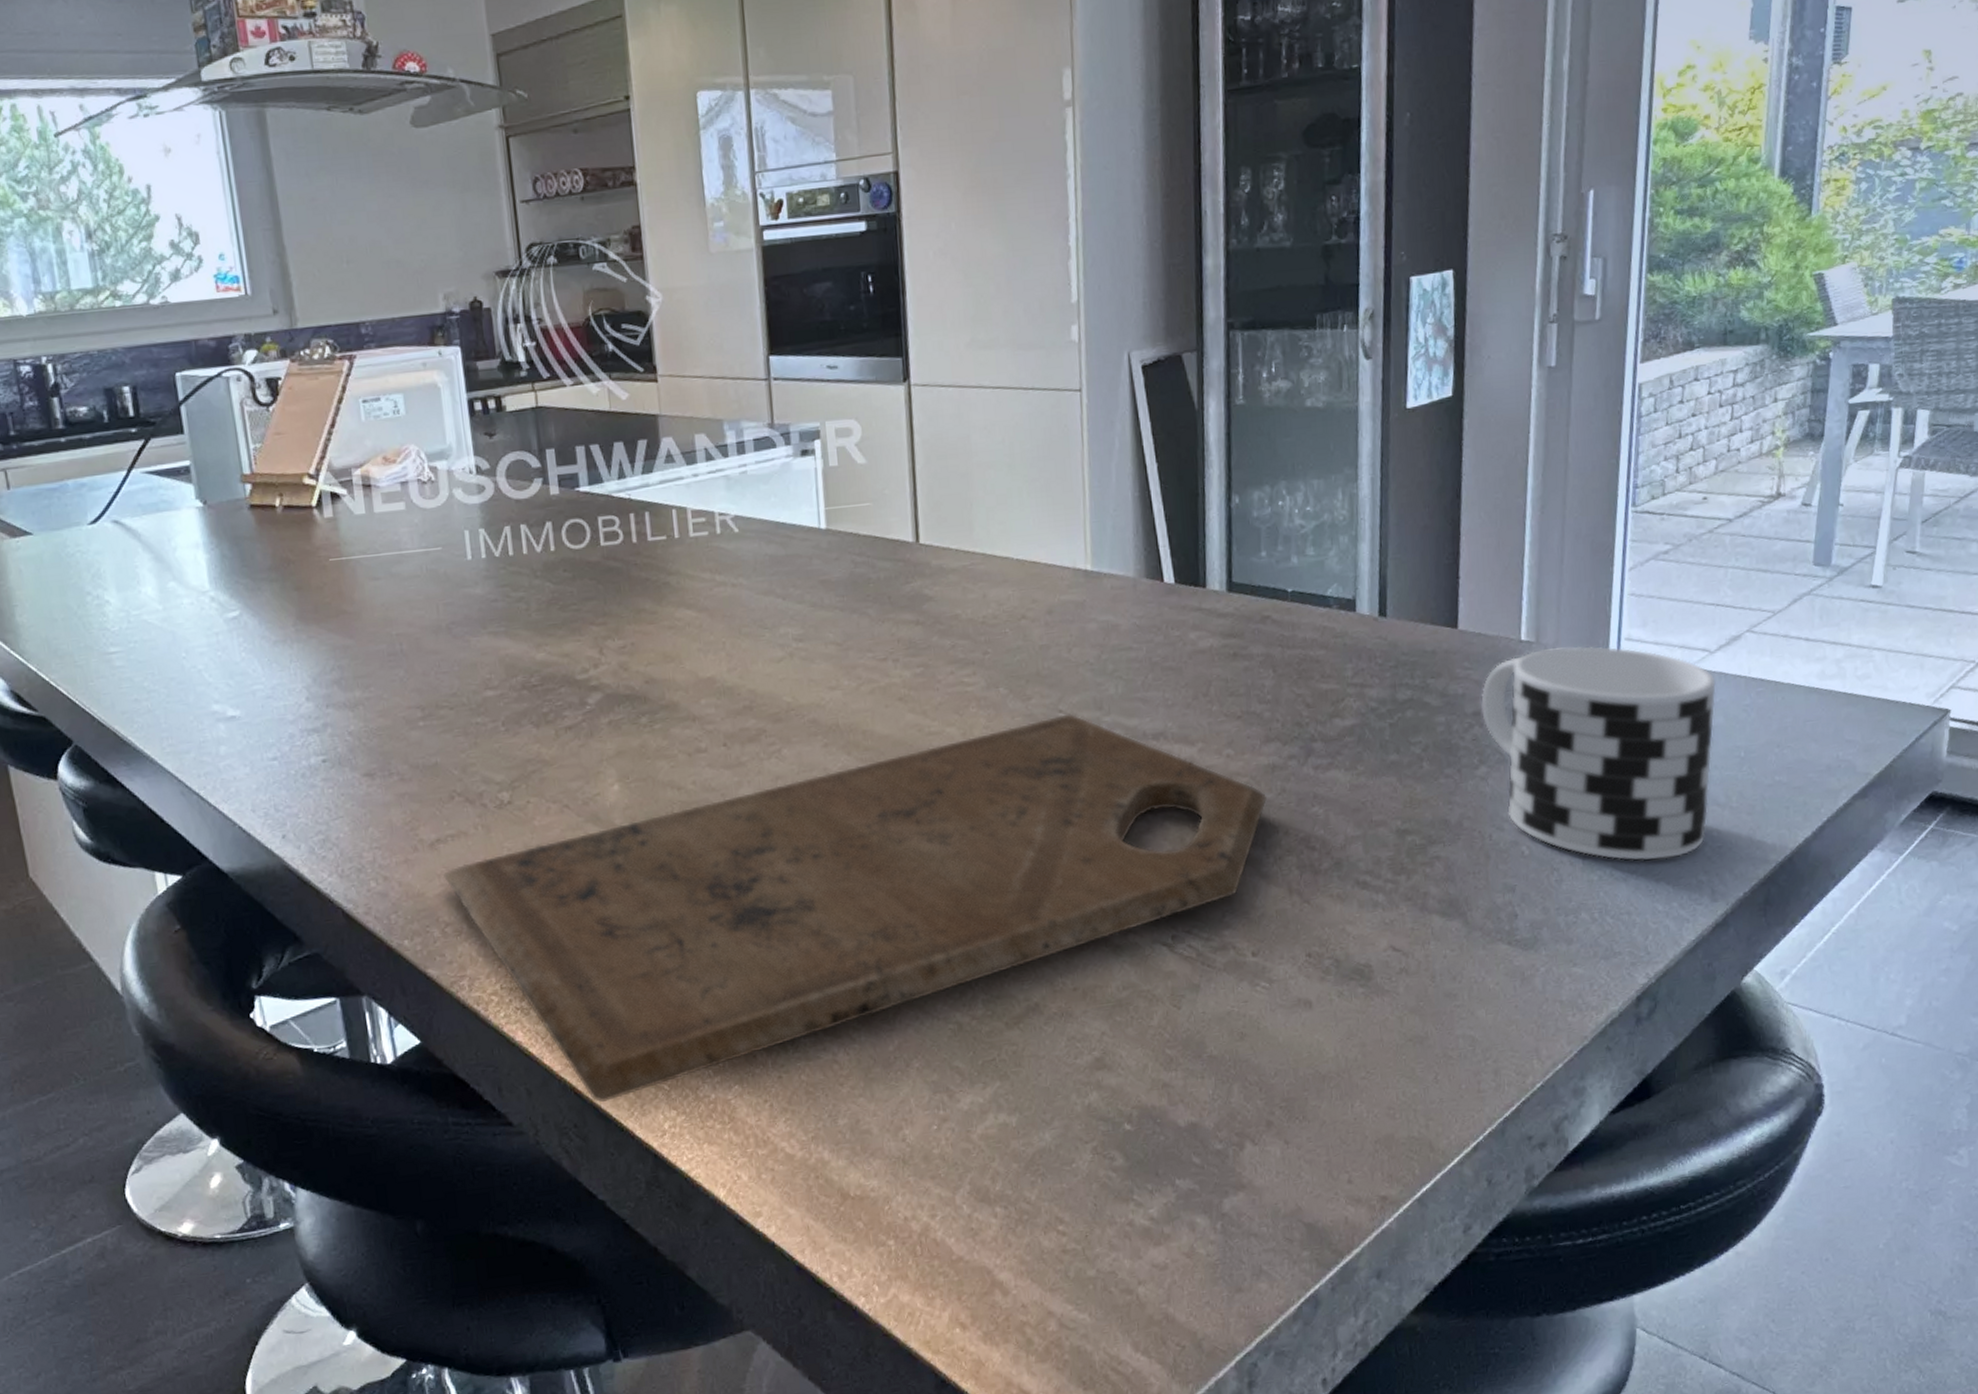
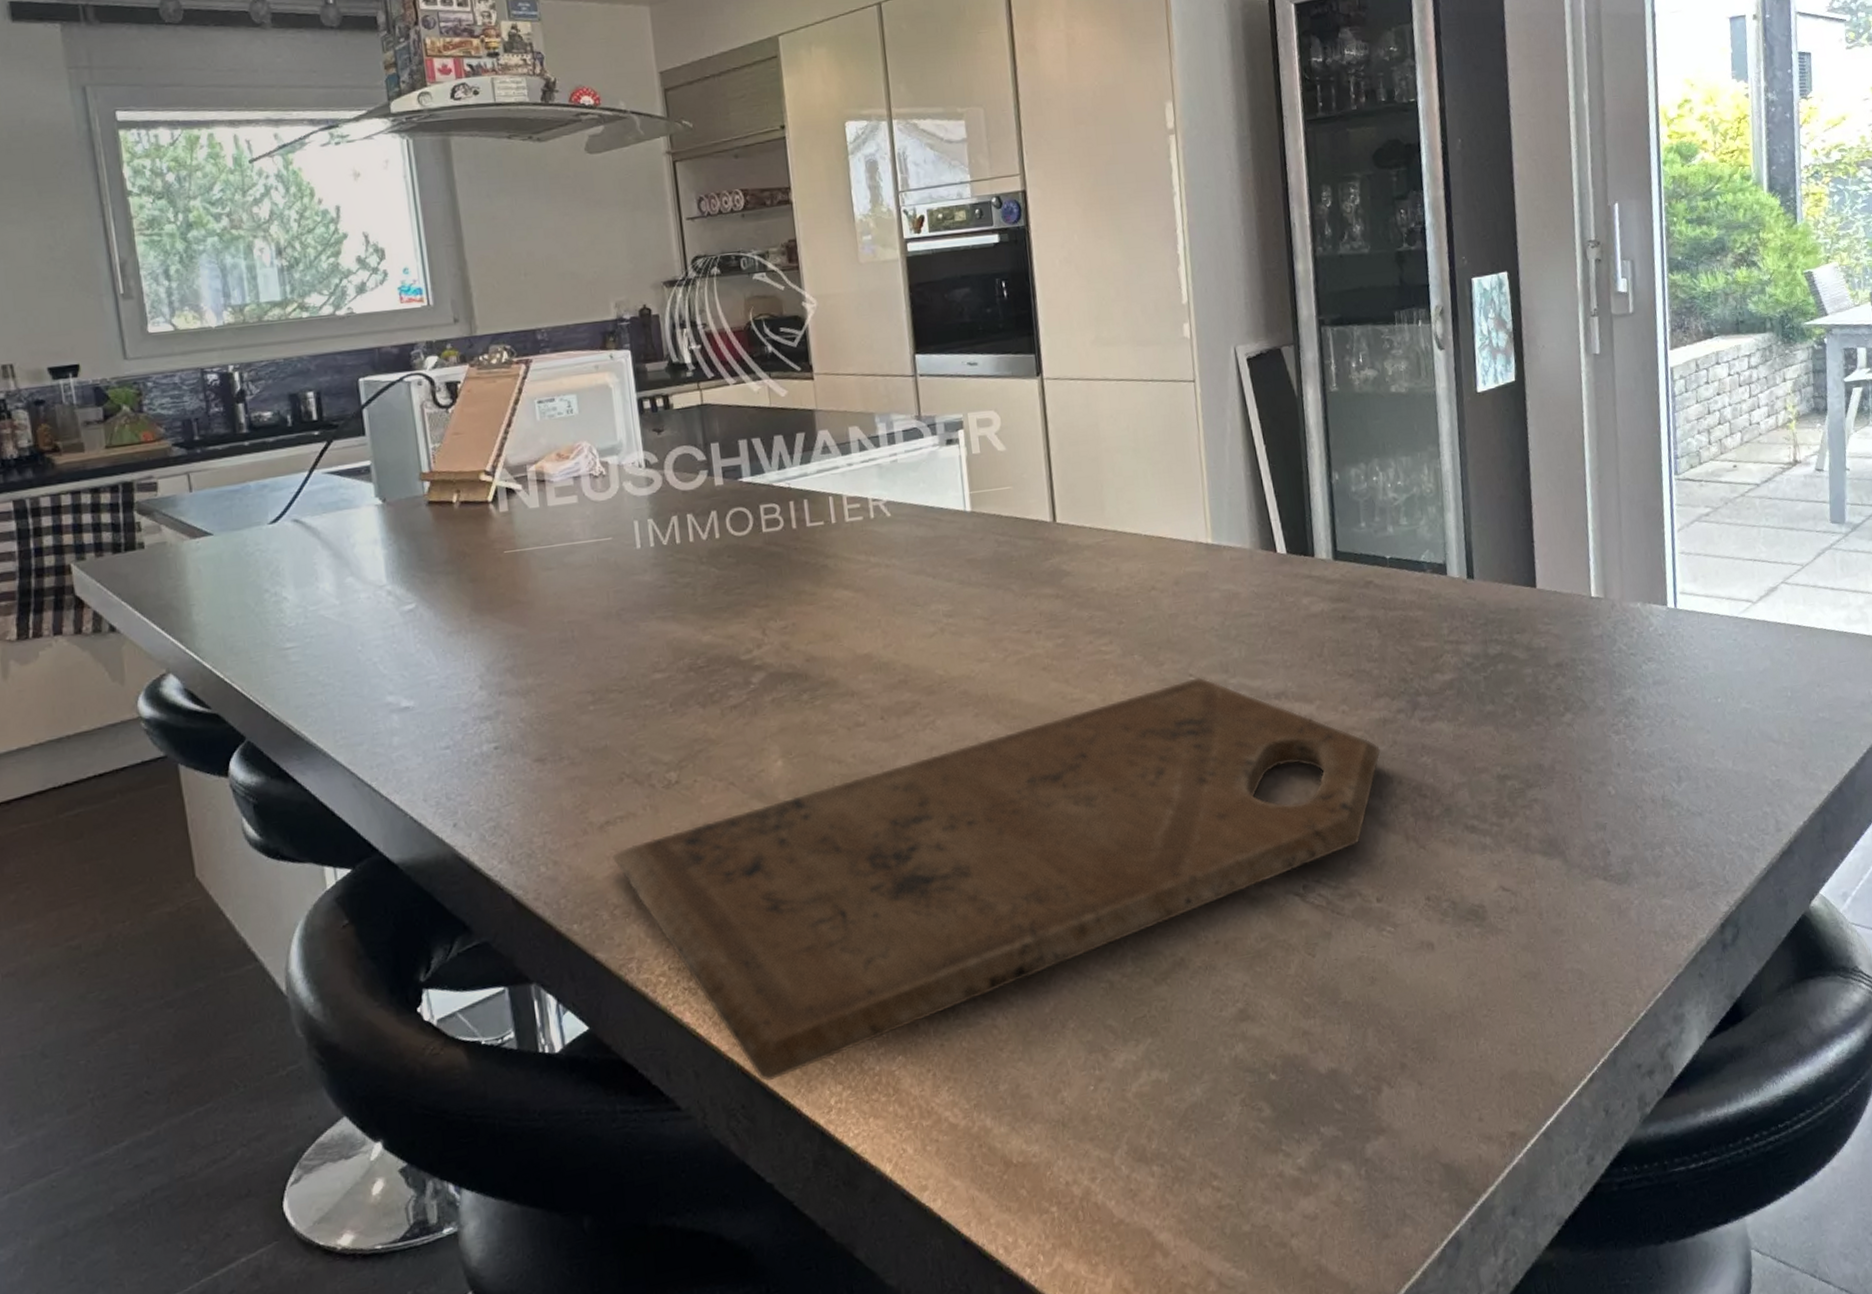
cup: present [1481,646,1716,860] -> none [1561,600,1766,796]

